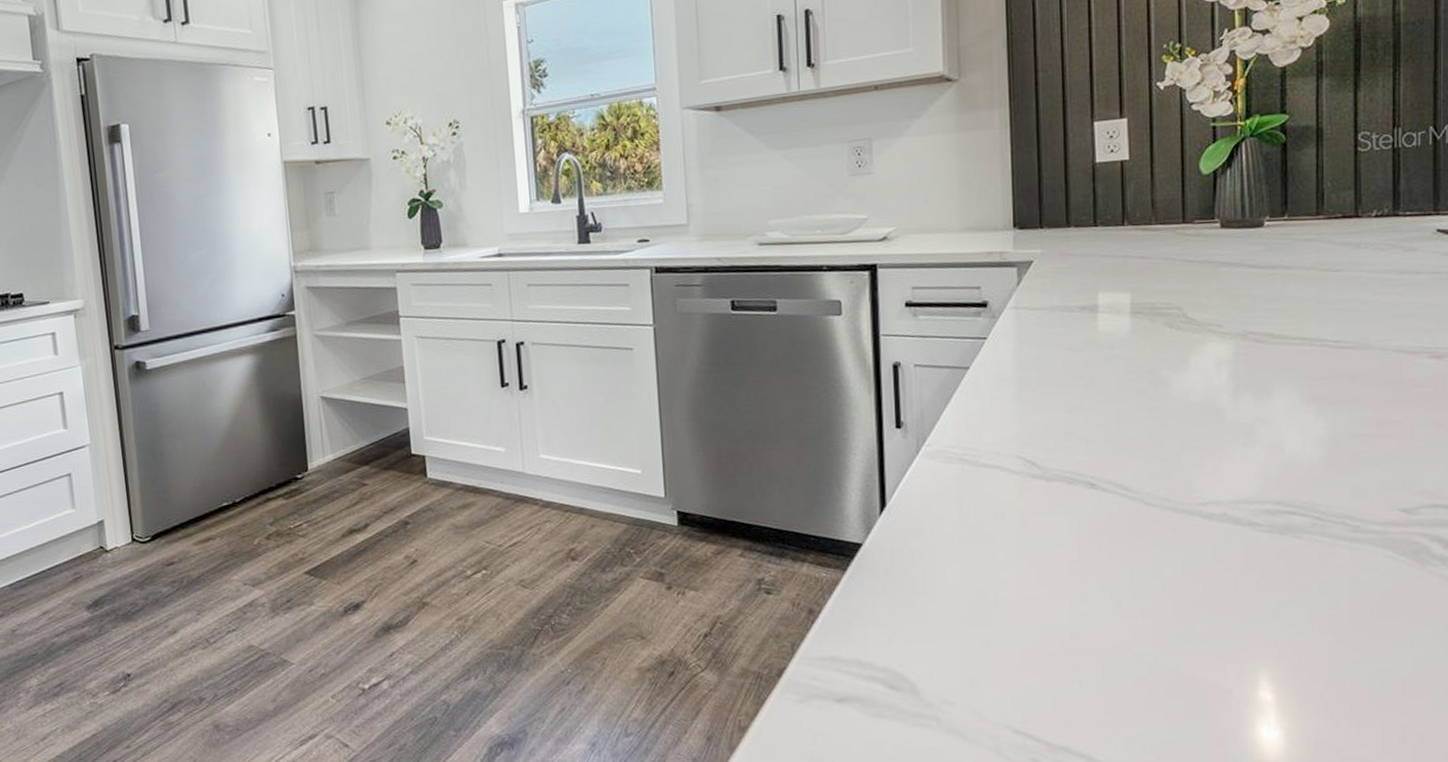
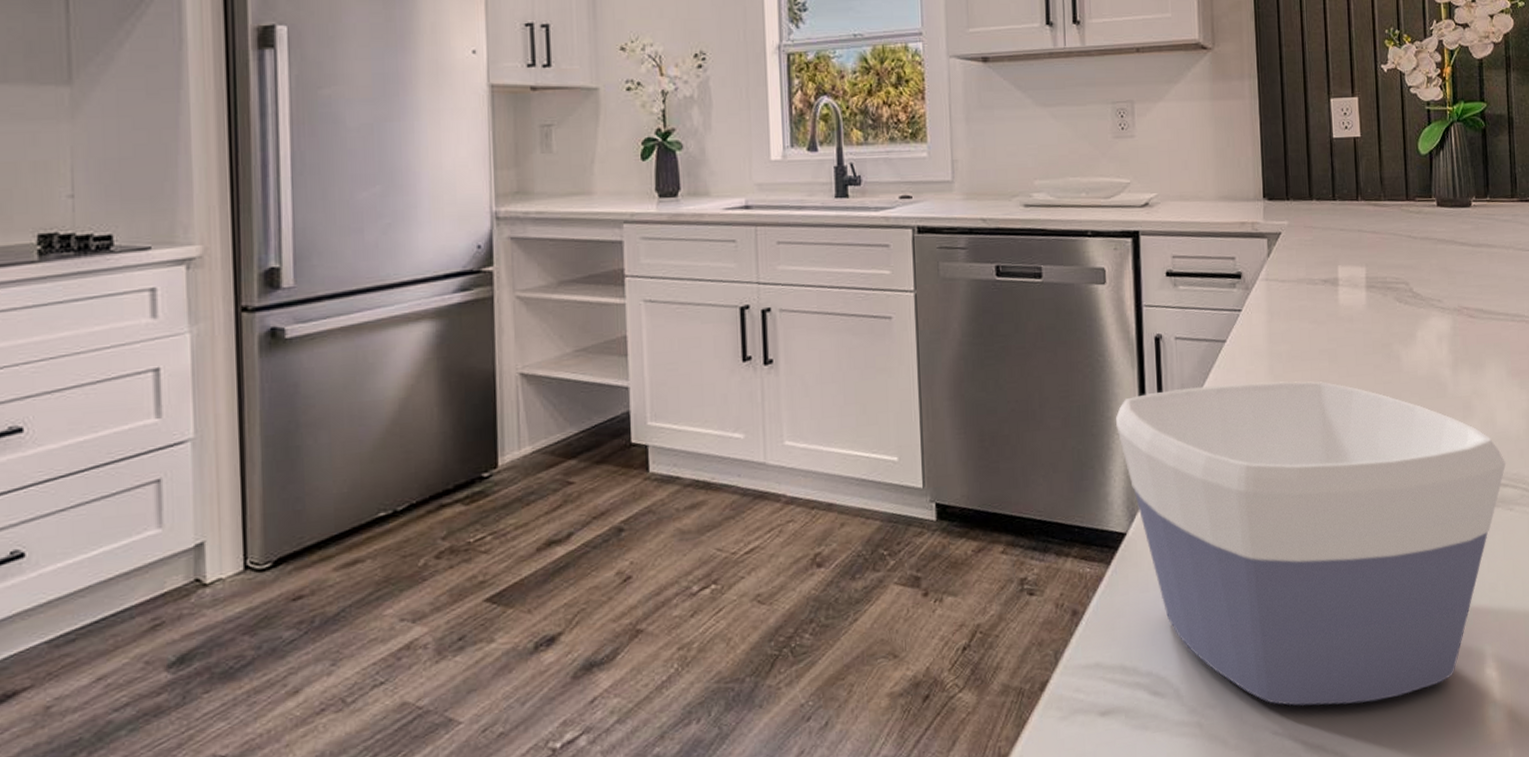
bowl: none [851,406,1294,713] -> present [1115,381,1506,706]

